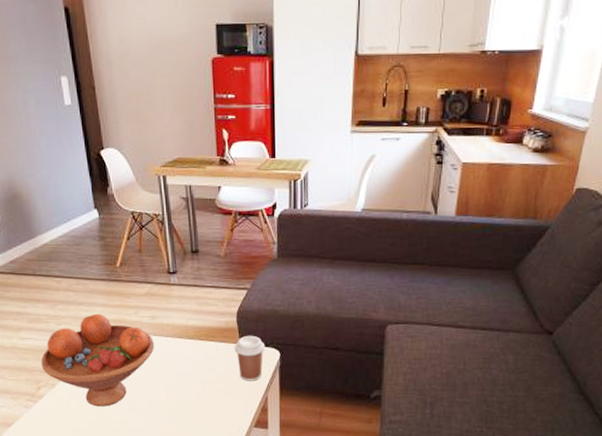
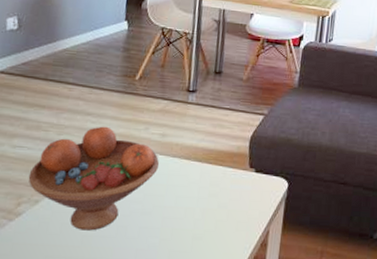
coffee cup: present [234,335,266,381] -> none [242,162,275,212]

